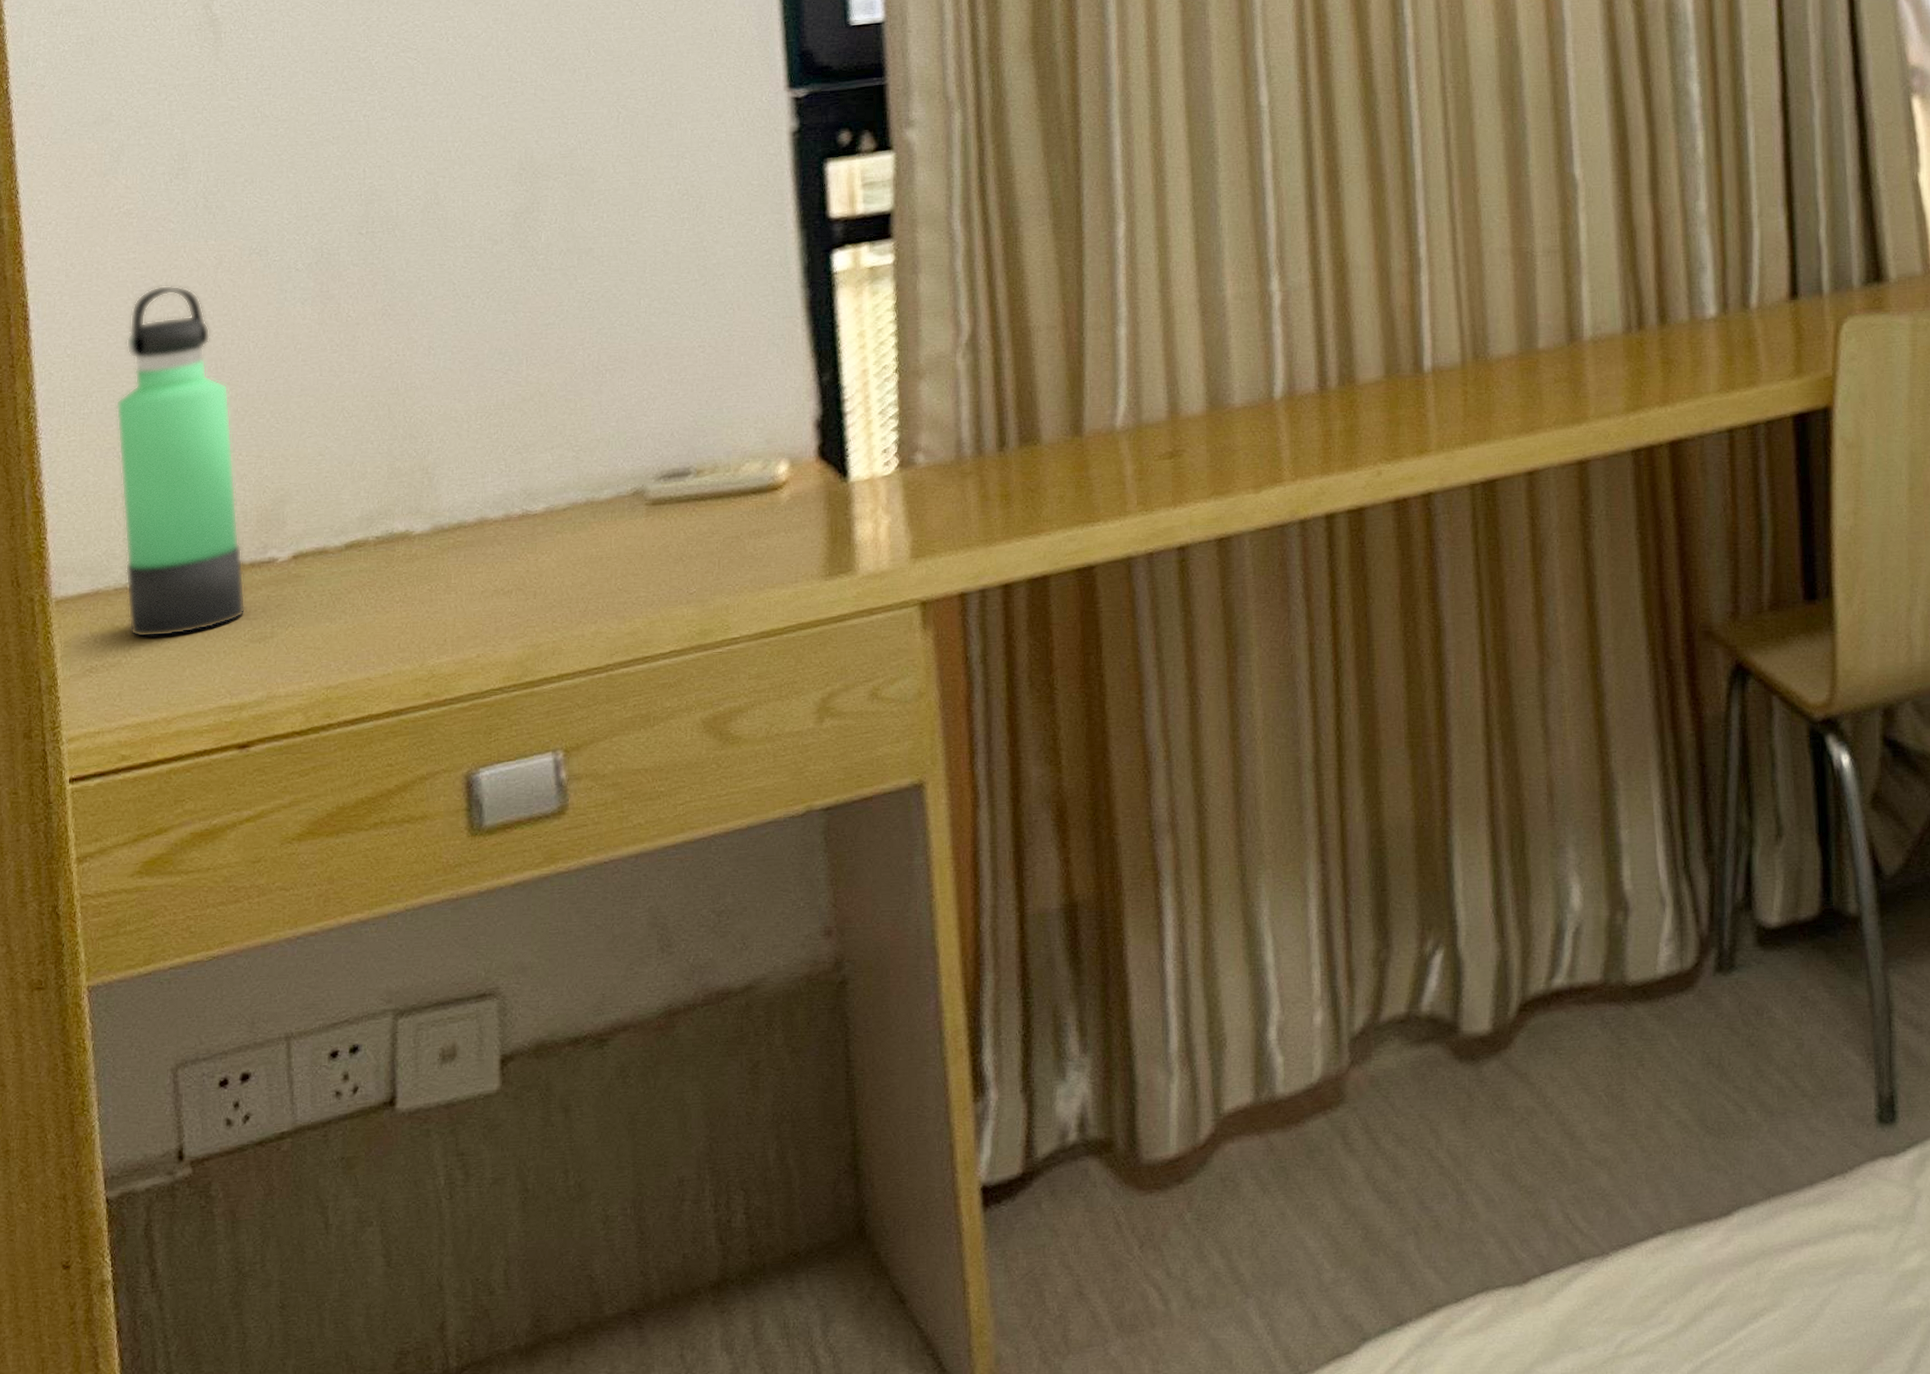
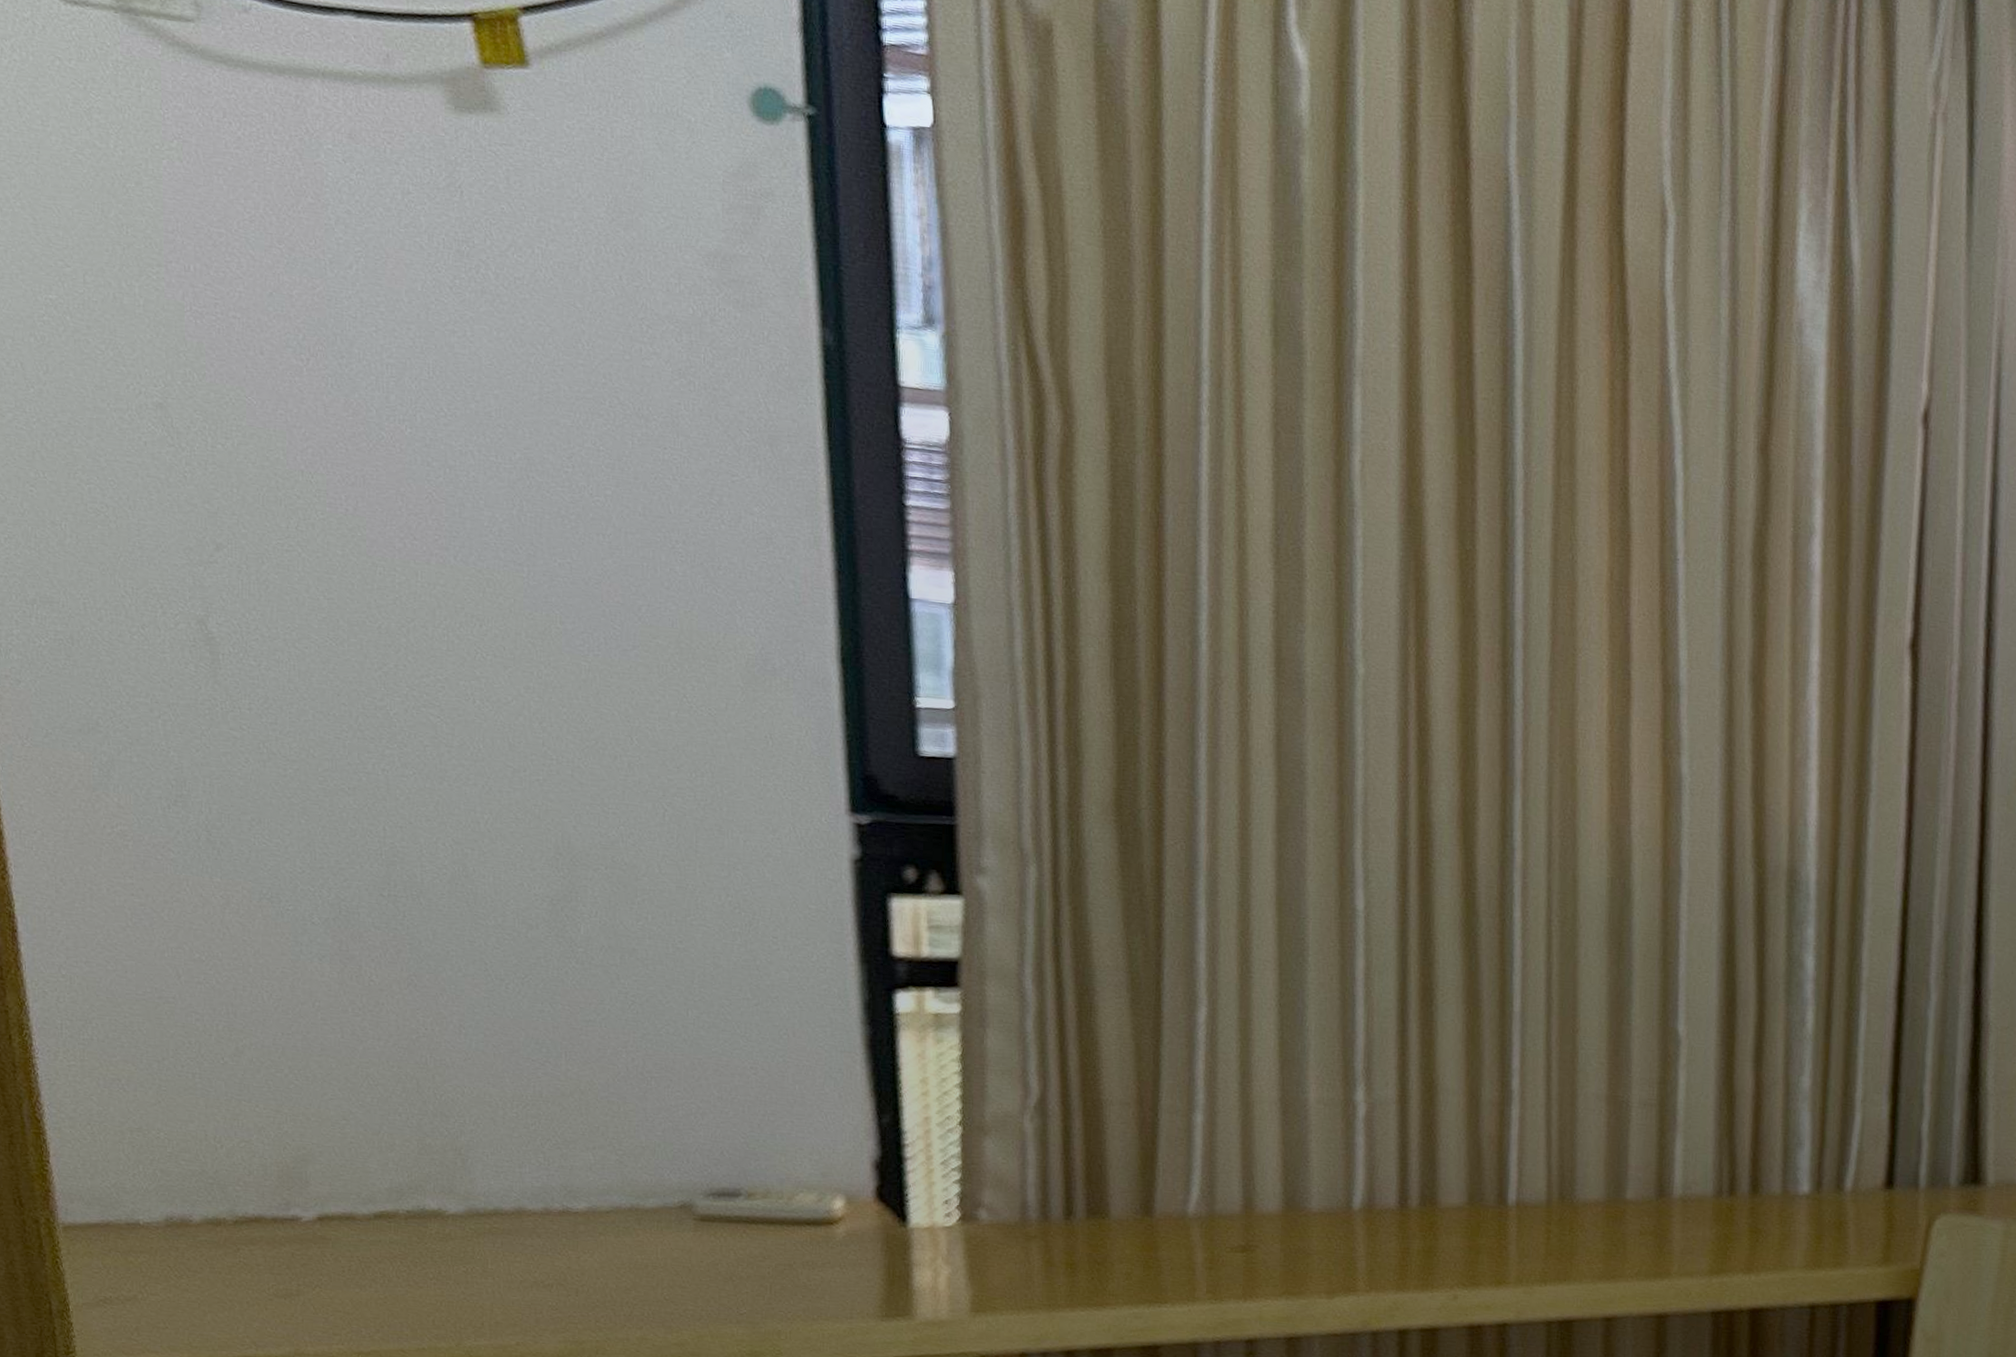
thermos bottle: present [115,285,246,638] -> none [118,917,270,1279]

